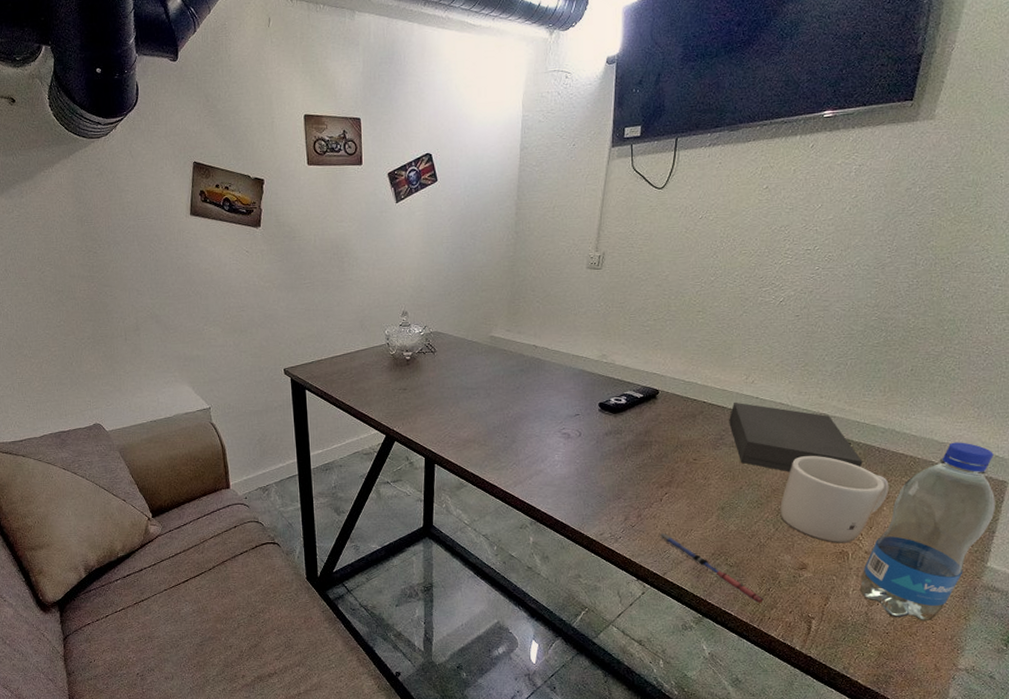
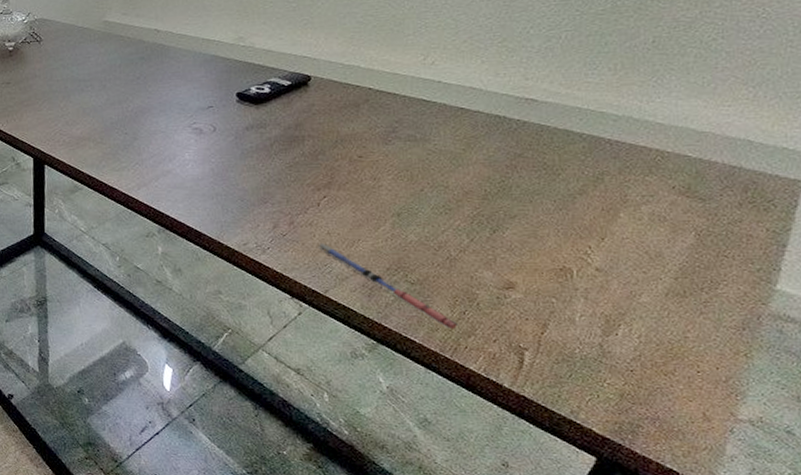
gaming console: present [729,402,863,472] -> none [403,87,588,171]
mug: present [780,456,889,543] -> none [475,150,627,258]
bottle: present [860,442,995,621] -> none [590,130,785,358]

